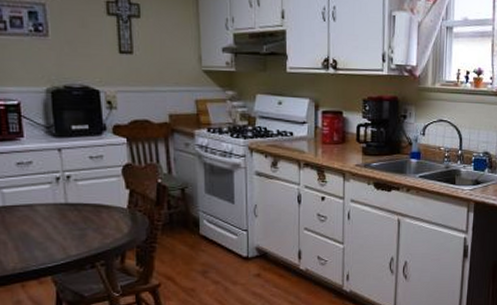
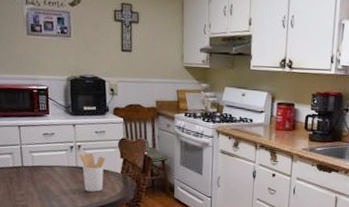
utensil holder: none [67,185,105,235] -> present [78,153,105,192]

